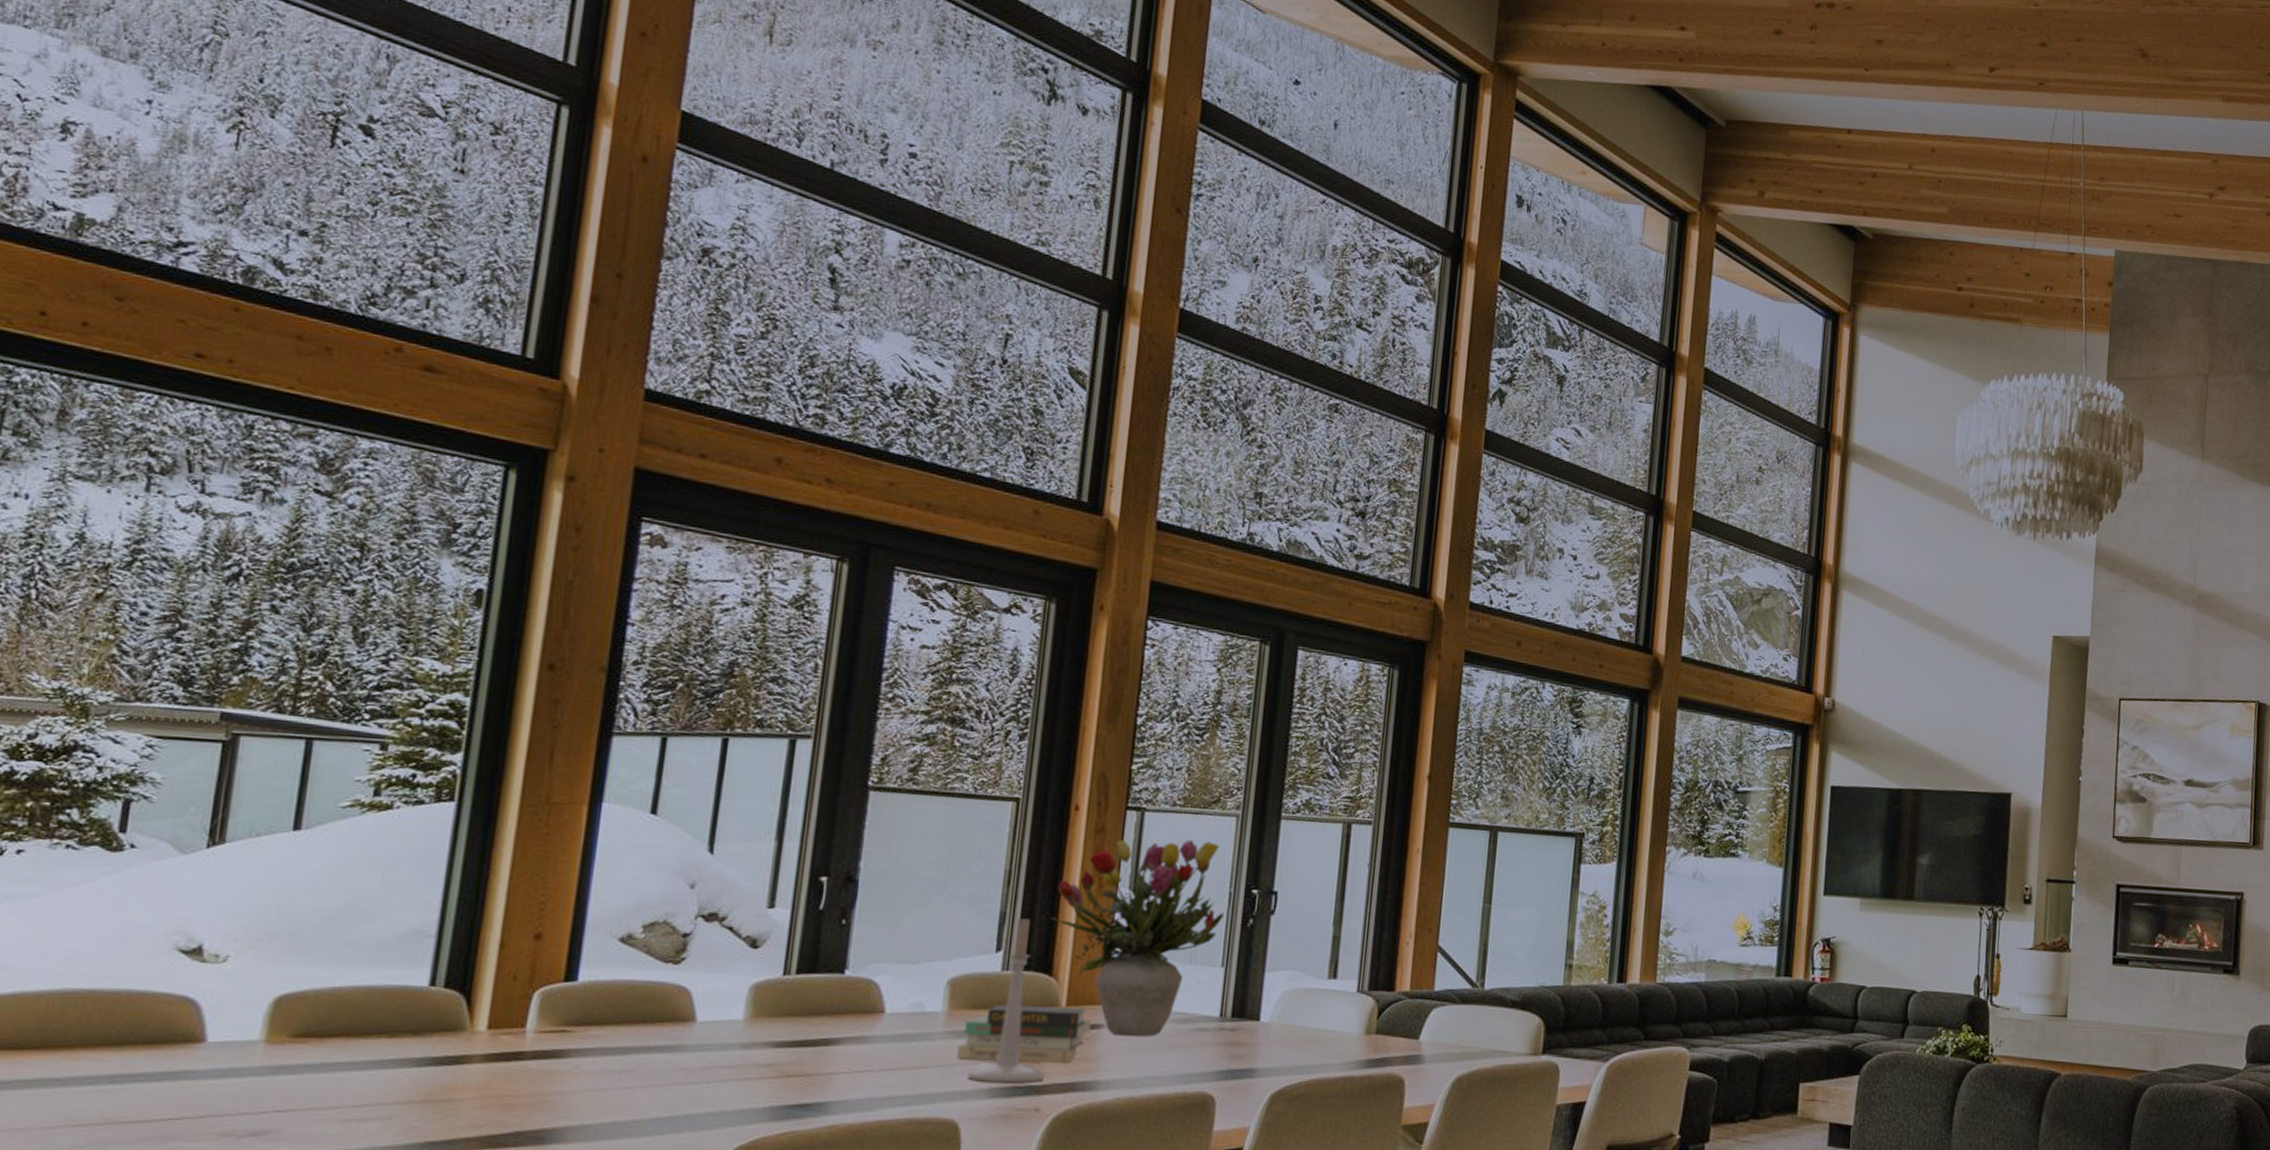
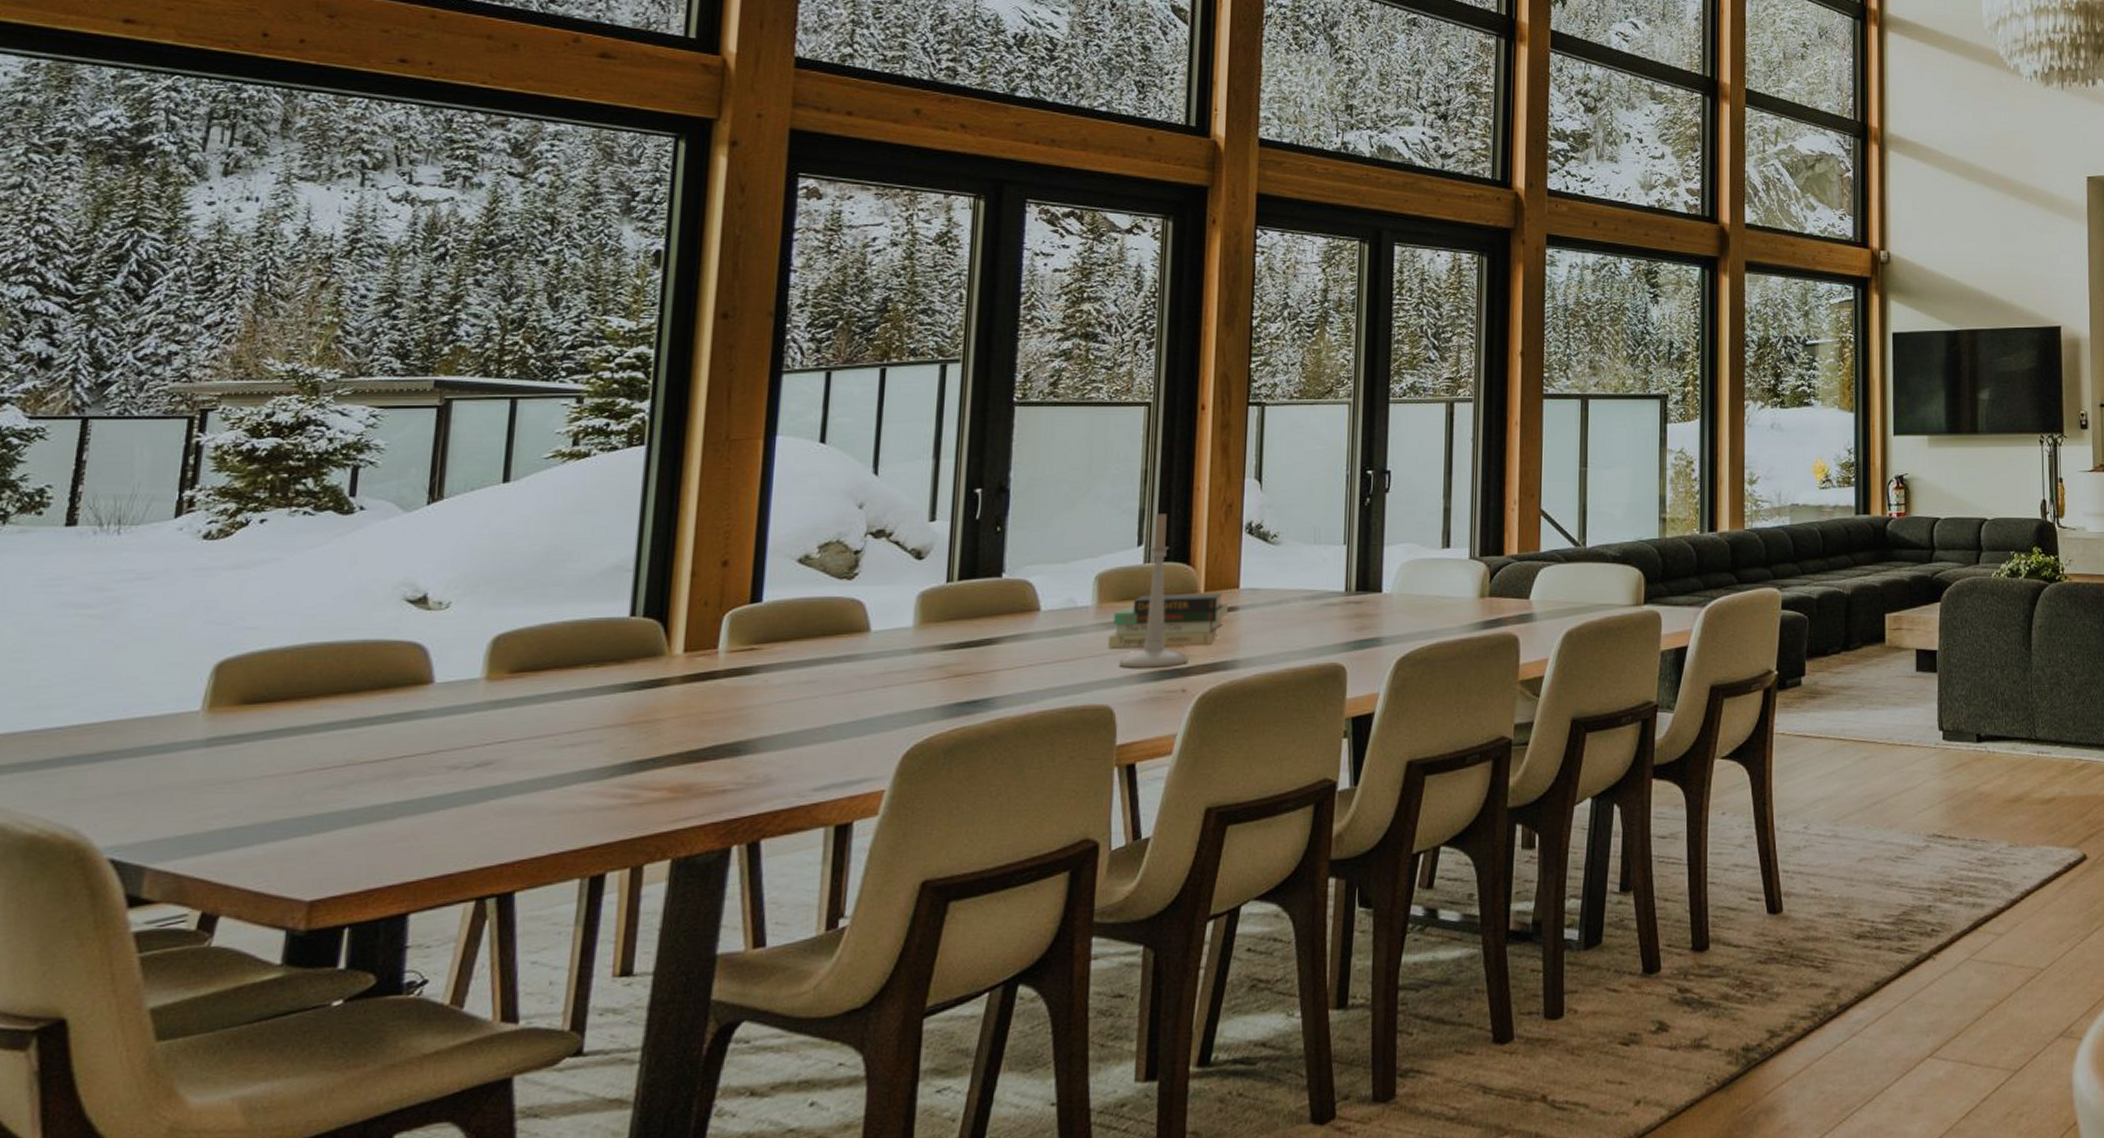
flower arrangement: present [1050,839,1224,1037] -> none [1185,428,1342,615]

